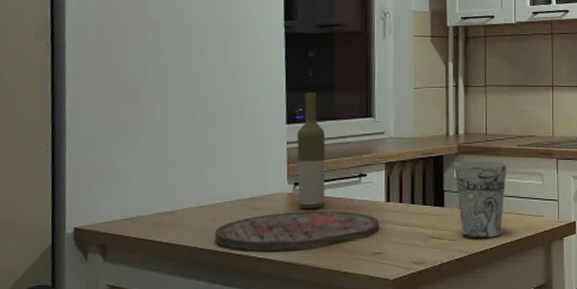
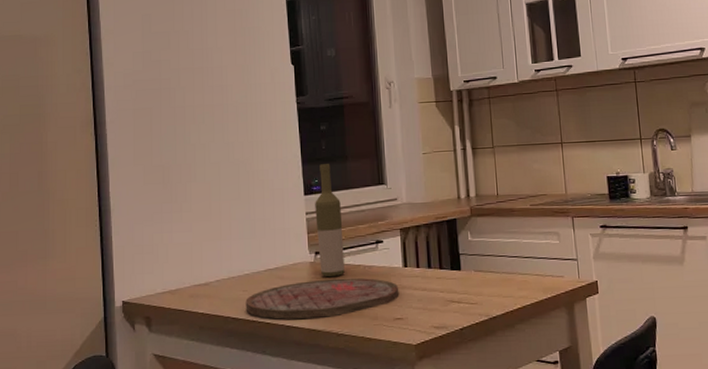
cup: present [454,160,507,239] -> none [468,221,522,302]

